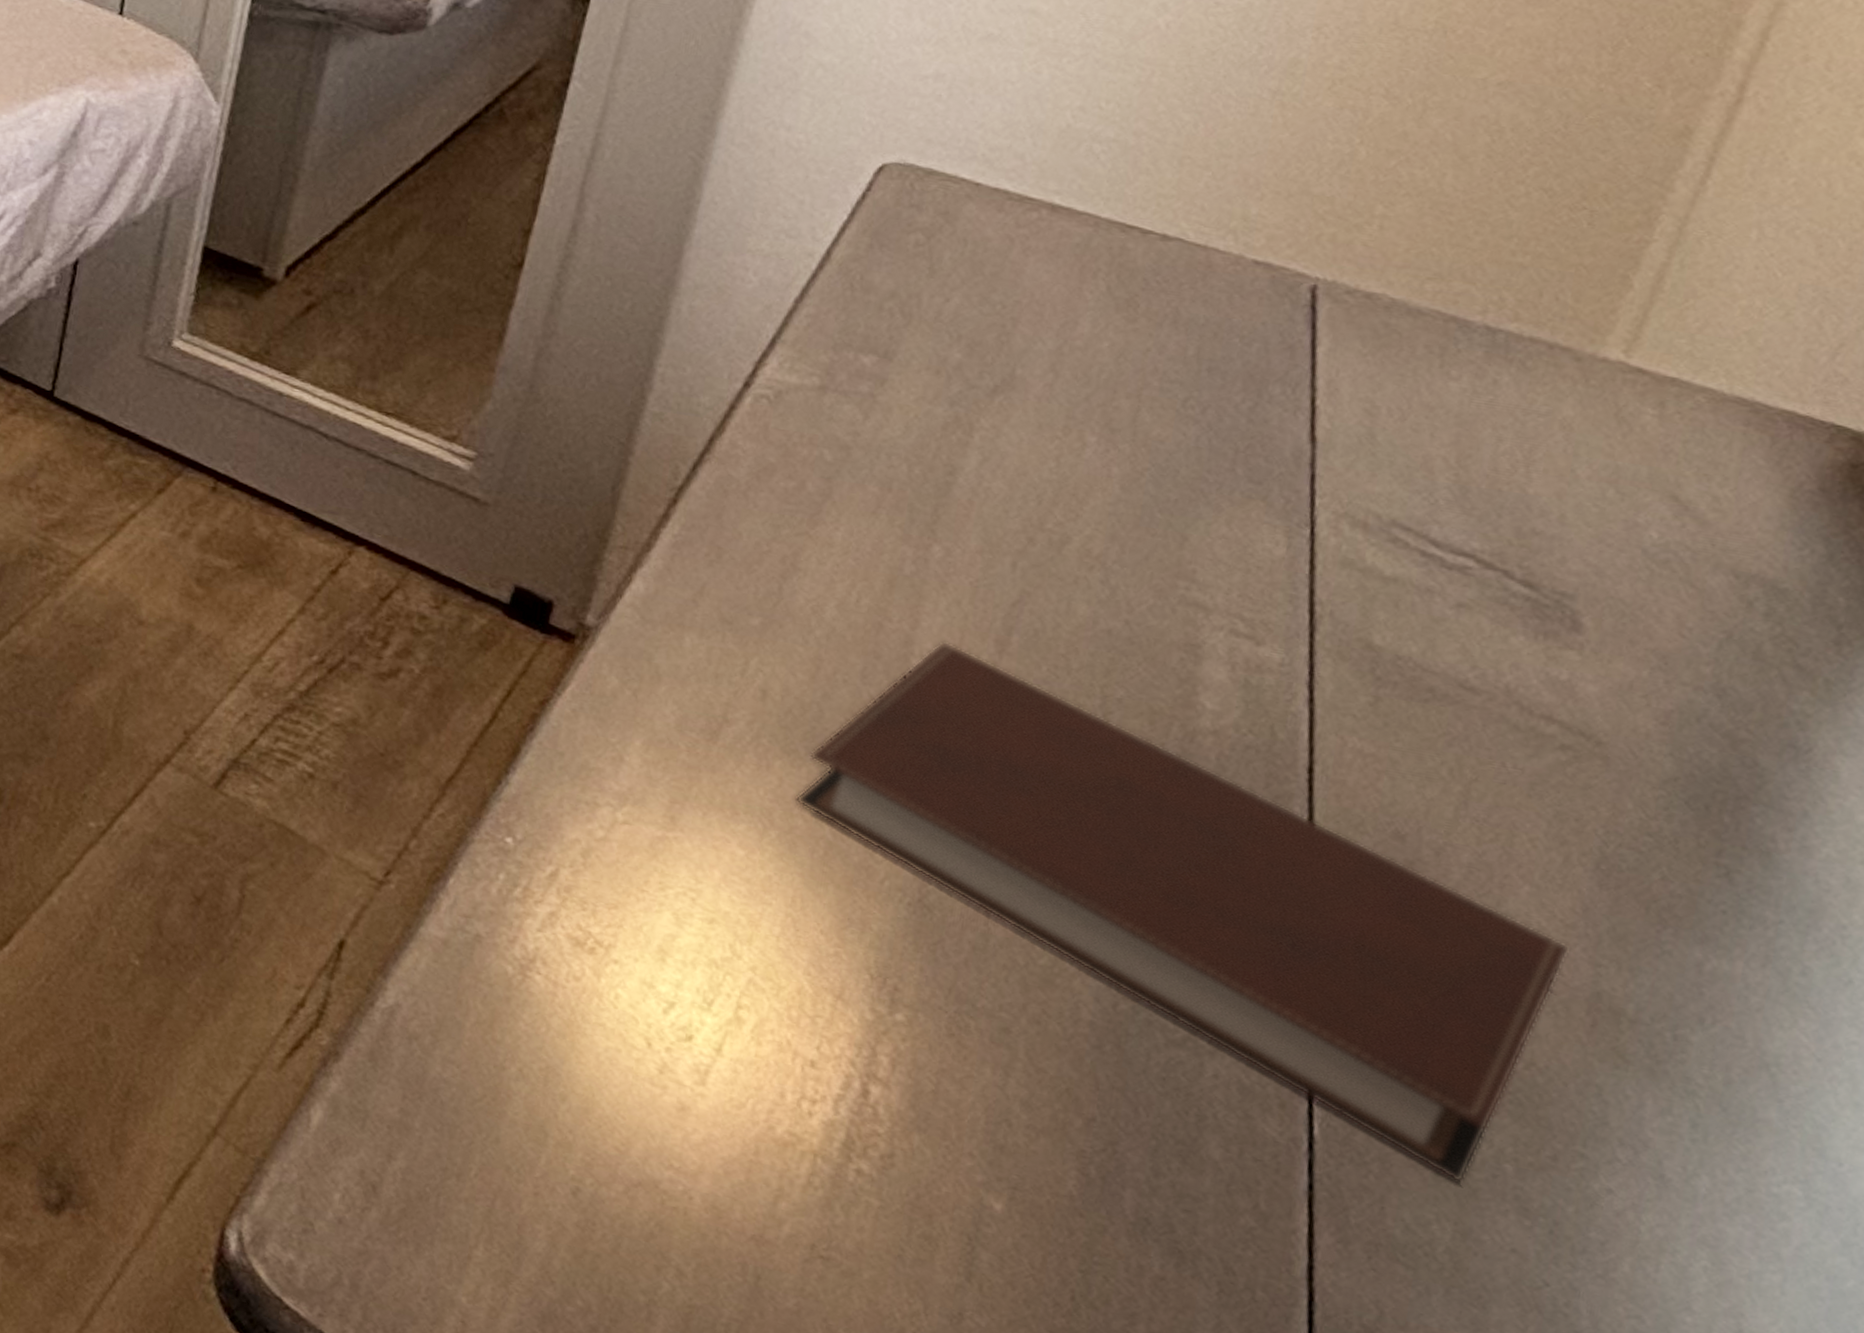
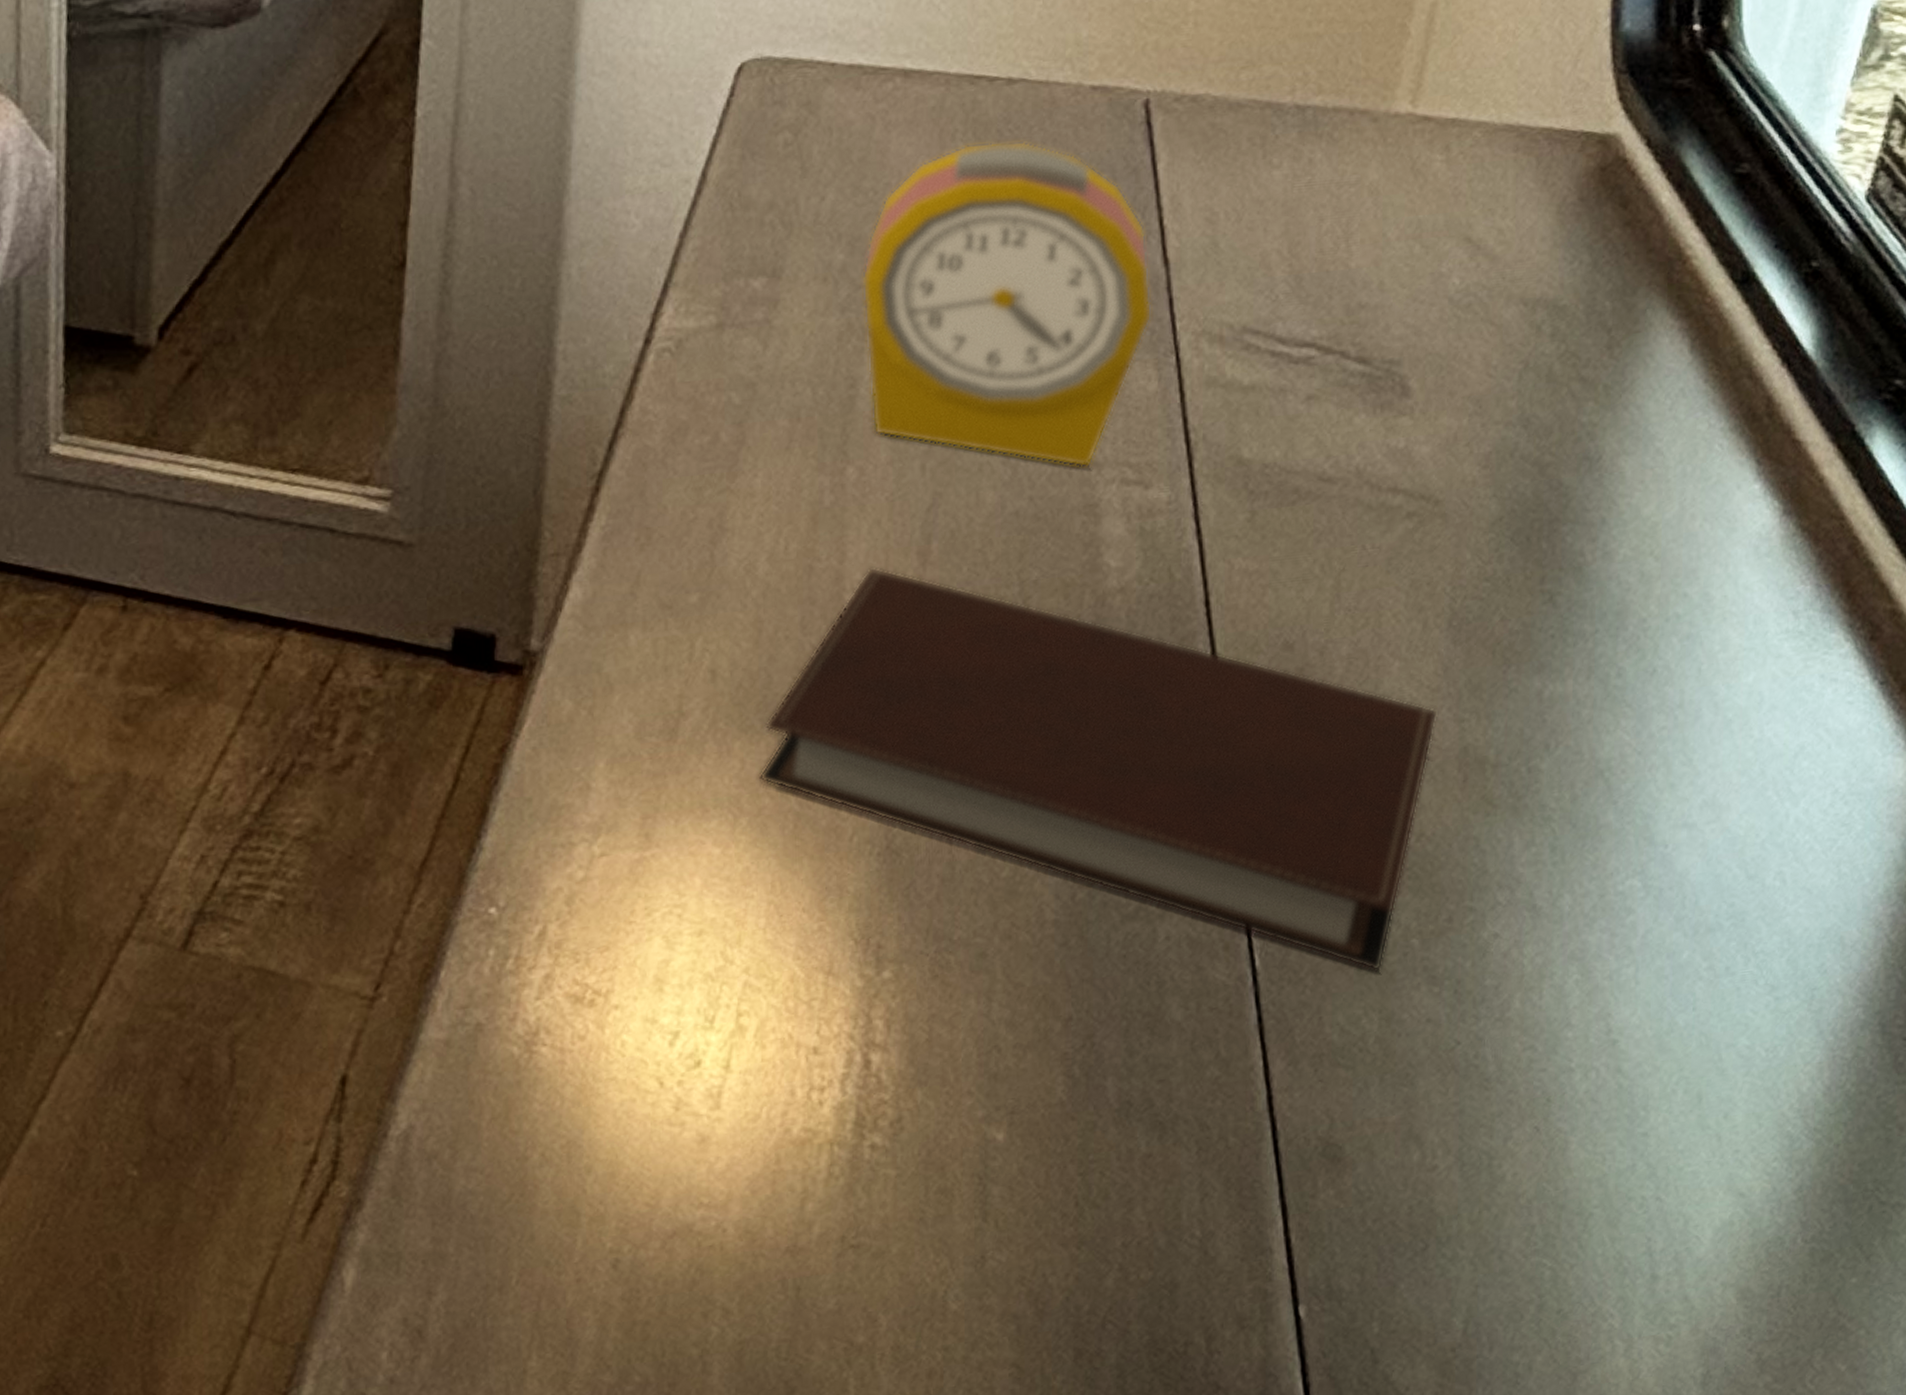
alarm clock: none [966,284,1295,609] -> present [862,140,1152,468]

